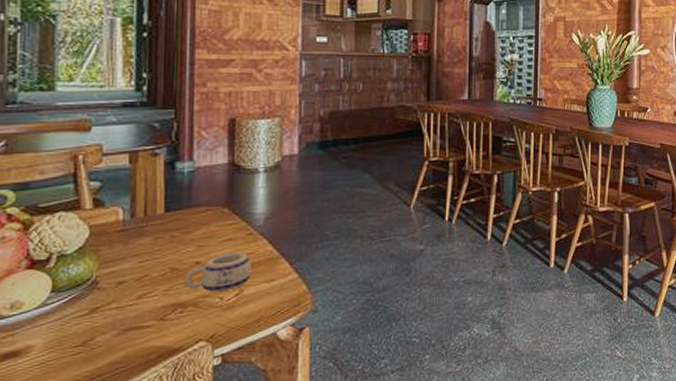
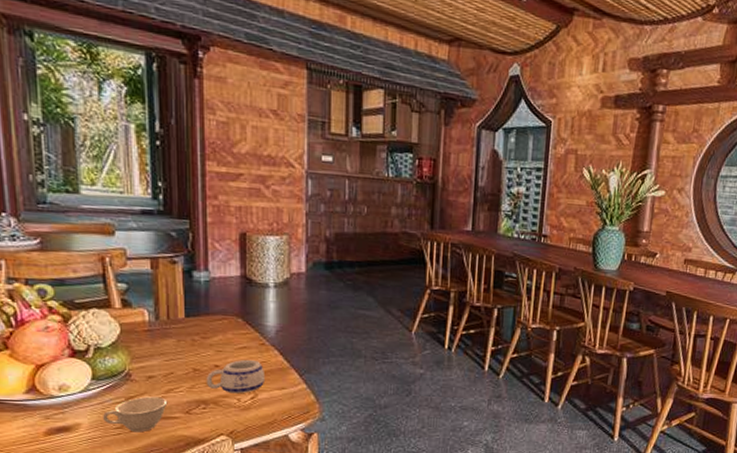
teacup: none [61,304,139,349] -> present [103,396,168,433]

